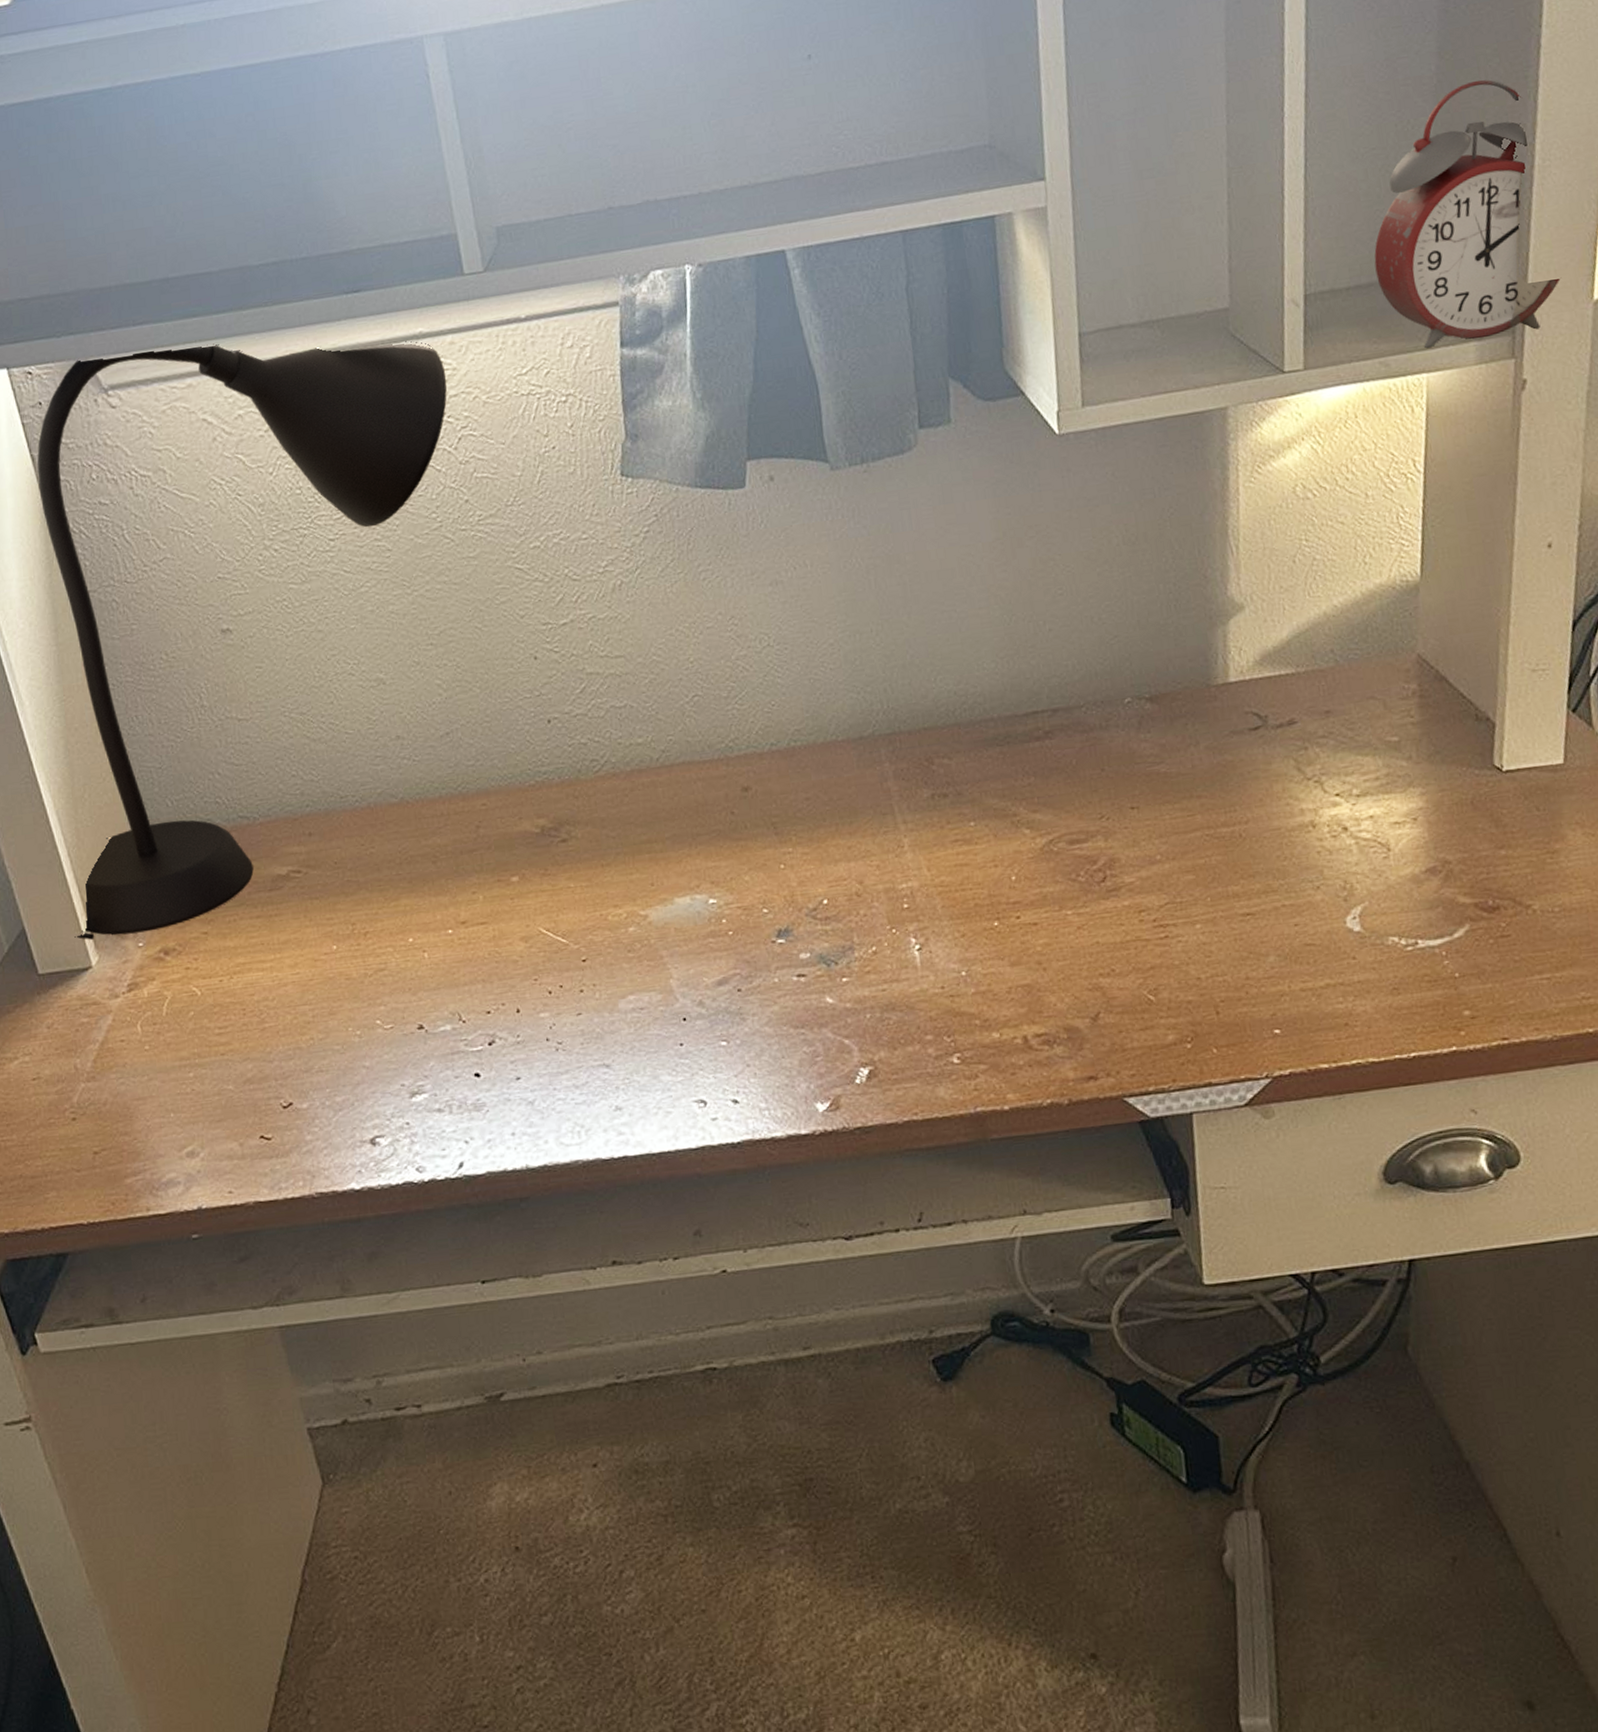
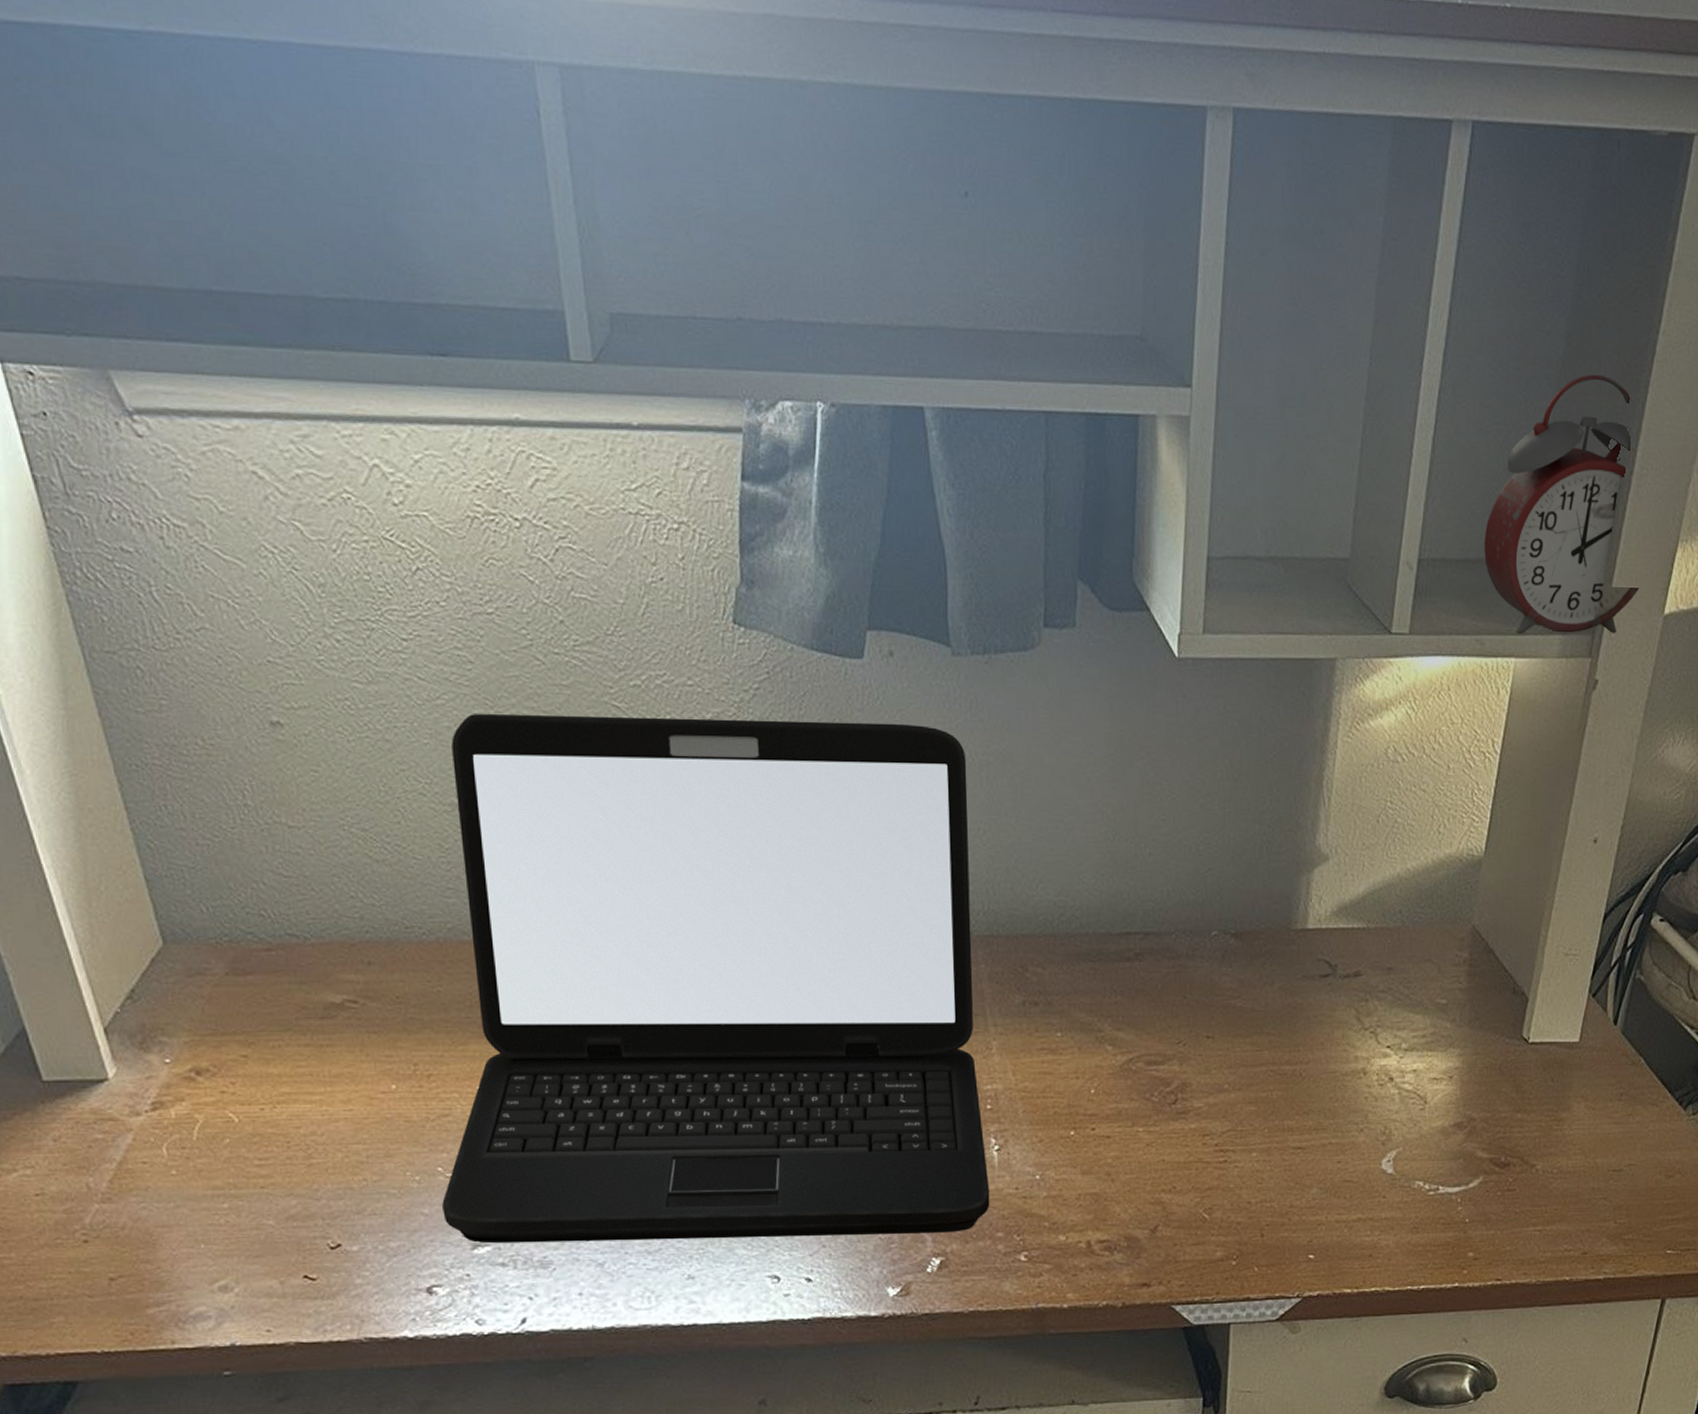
desk lamp: present [37,341,447,940] -> none [40,367,545,1049]
laptop: none [375,540,916,1091] -> present [442,714,990,1244]

